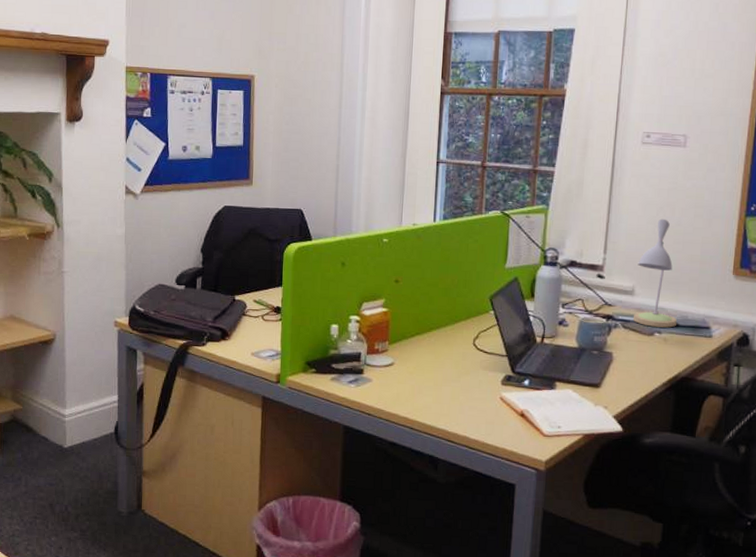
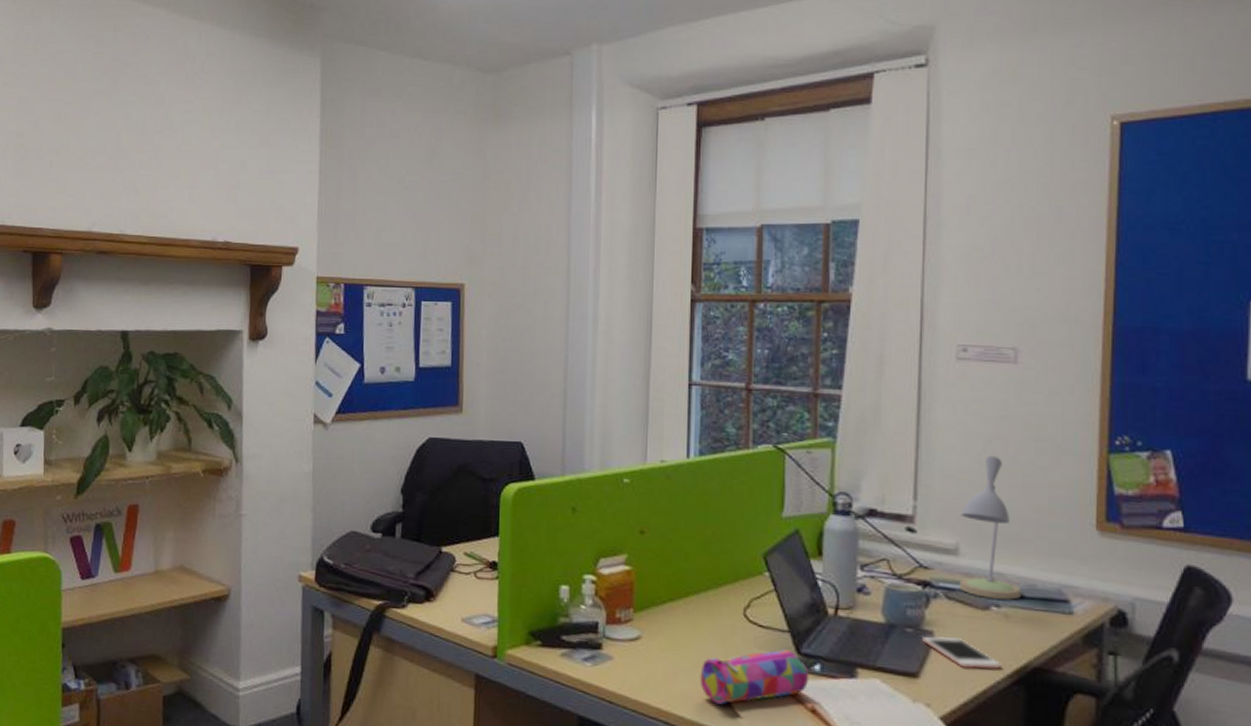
pencil case: none [438,370,521,413] -> present [700,649,810,705]
cell phone: none [604,356,660,380] -> present [922,635,1002,670]

